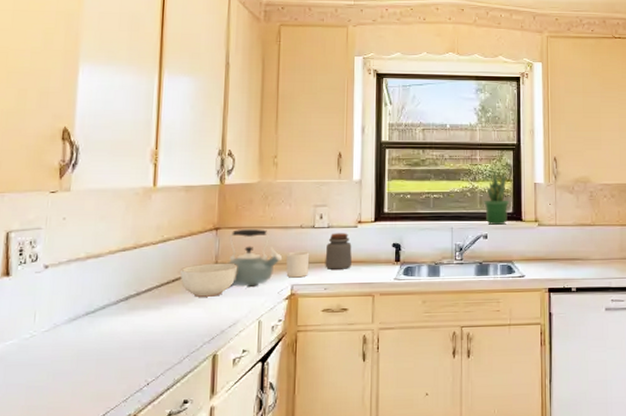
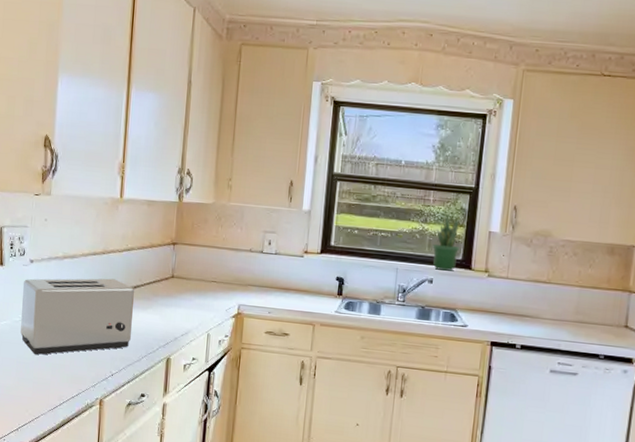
toaster: none [31,275,172,374] -> present [20,278,134,355]
bowl: present [180,263,238,297] -> none [141,274,192,306]
kettle: present [226,229,283,287] -> none [181,246,232,302]
mug: present [285,251,310,278] -> none [234,273,257,299]
jar: present [325,233,352,269] -> none [270,260,297,296]

